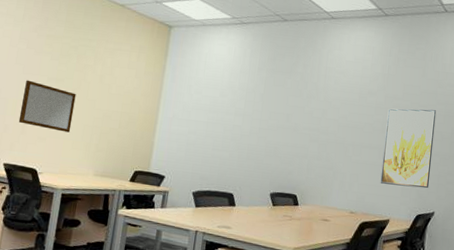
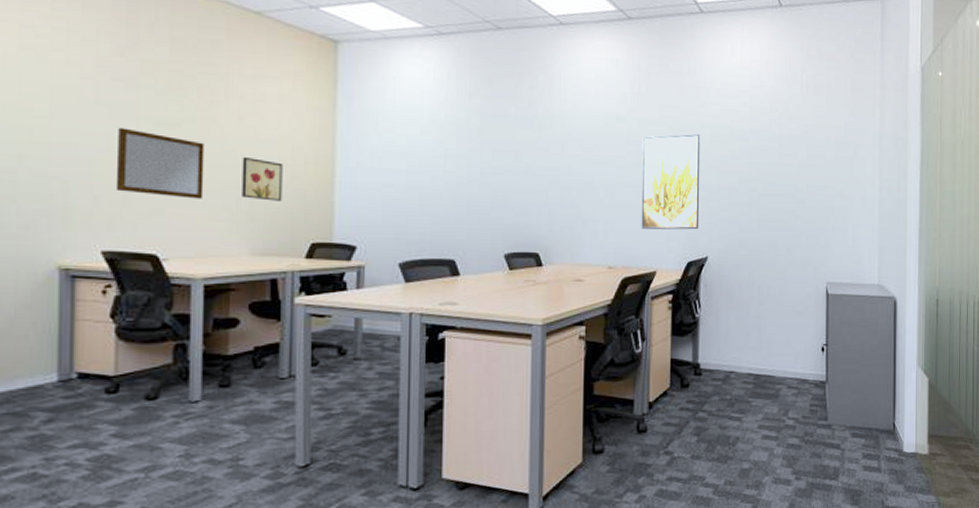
wall art: none [94,105,124,138] -> present [242,156,283,201]

